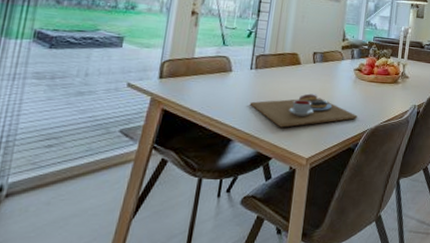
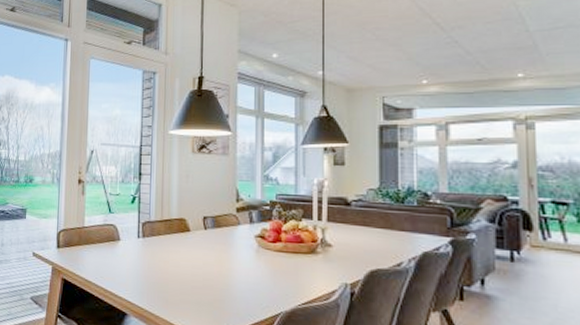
place setting: present [249,93,357,128] -> none [141,265,266,304]

